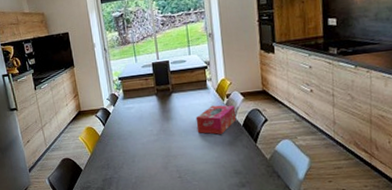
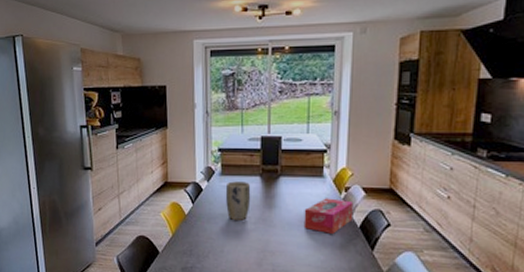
plant pot: none [129,101,152,135] -> present [225,181,251,220]

